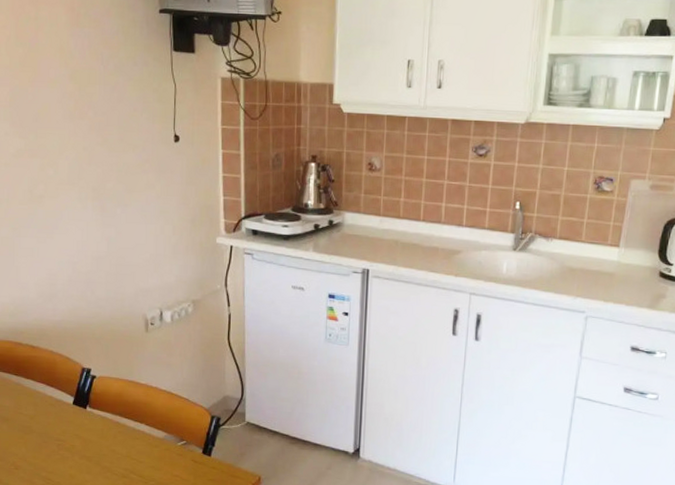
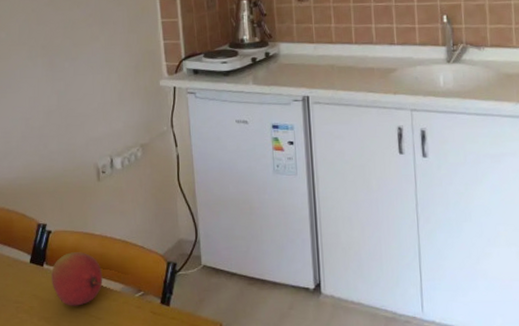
fruit: none [94,398,146,449] -> present [51,252,103,306]

